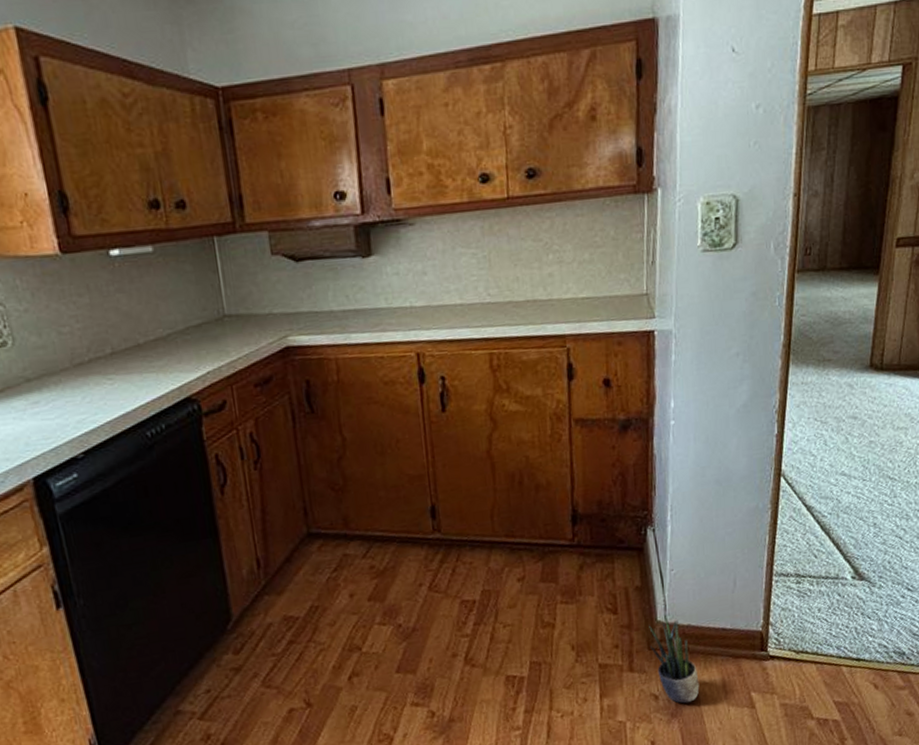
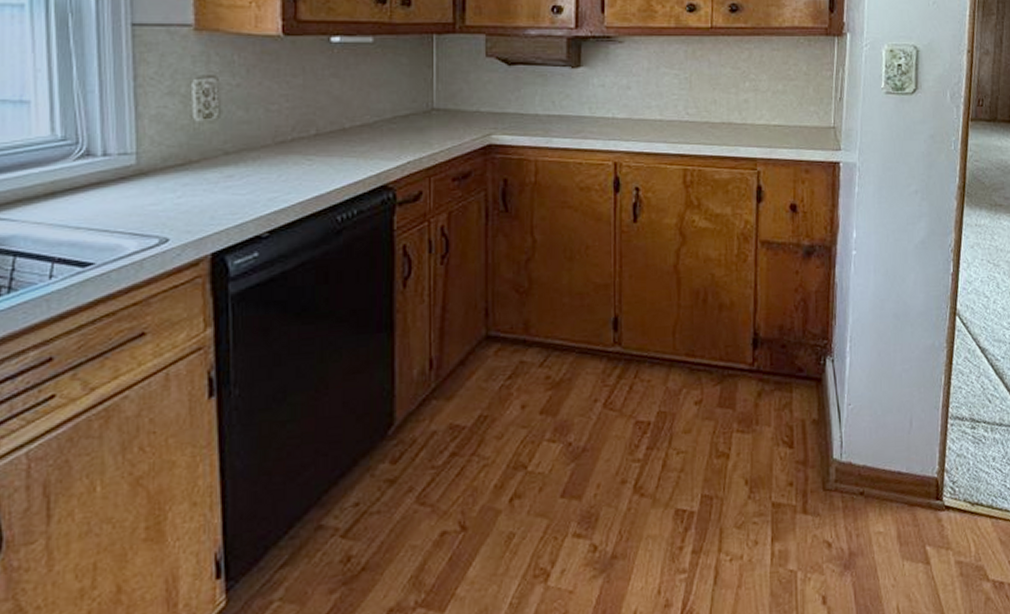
potted plant: present [649,614,700,703] -> none [824,452,874,554]

